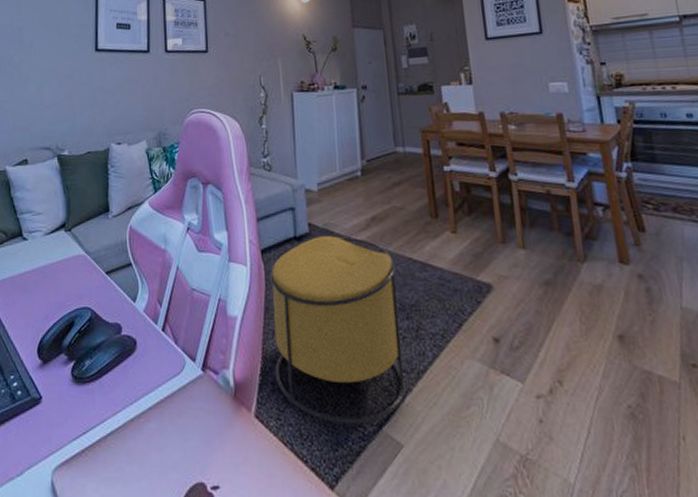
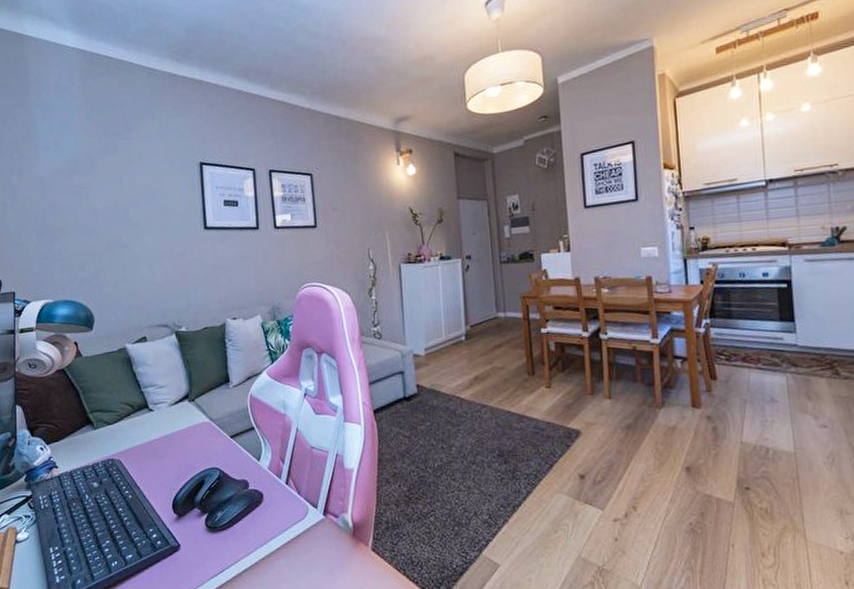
ottoman: present [270,236,406,423] -> none [382,395,503,551]

